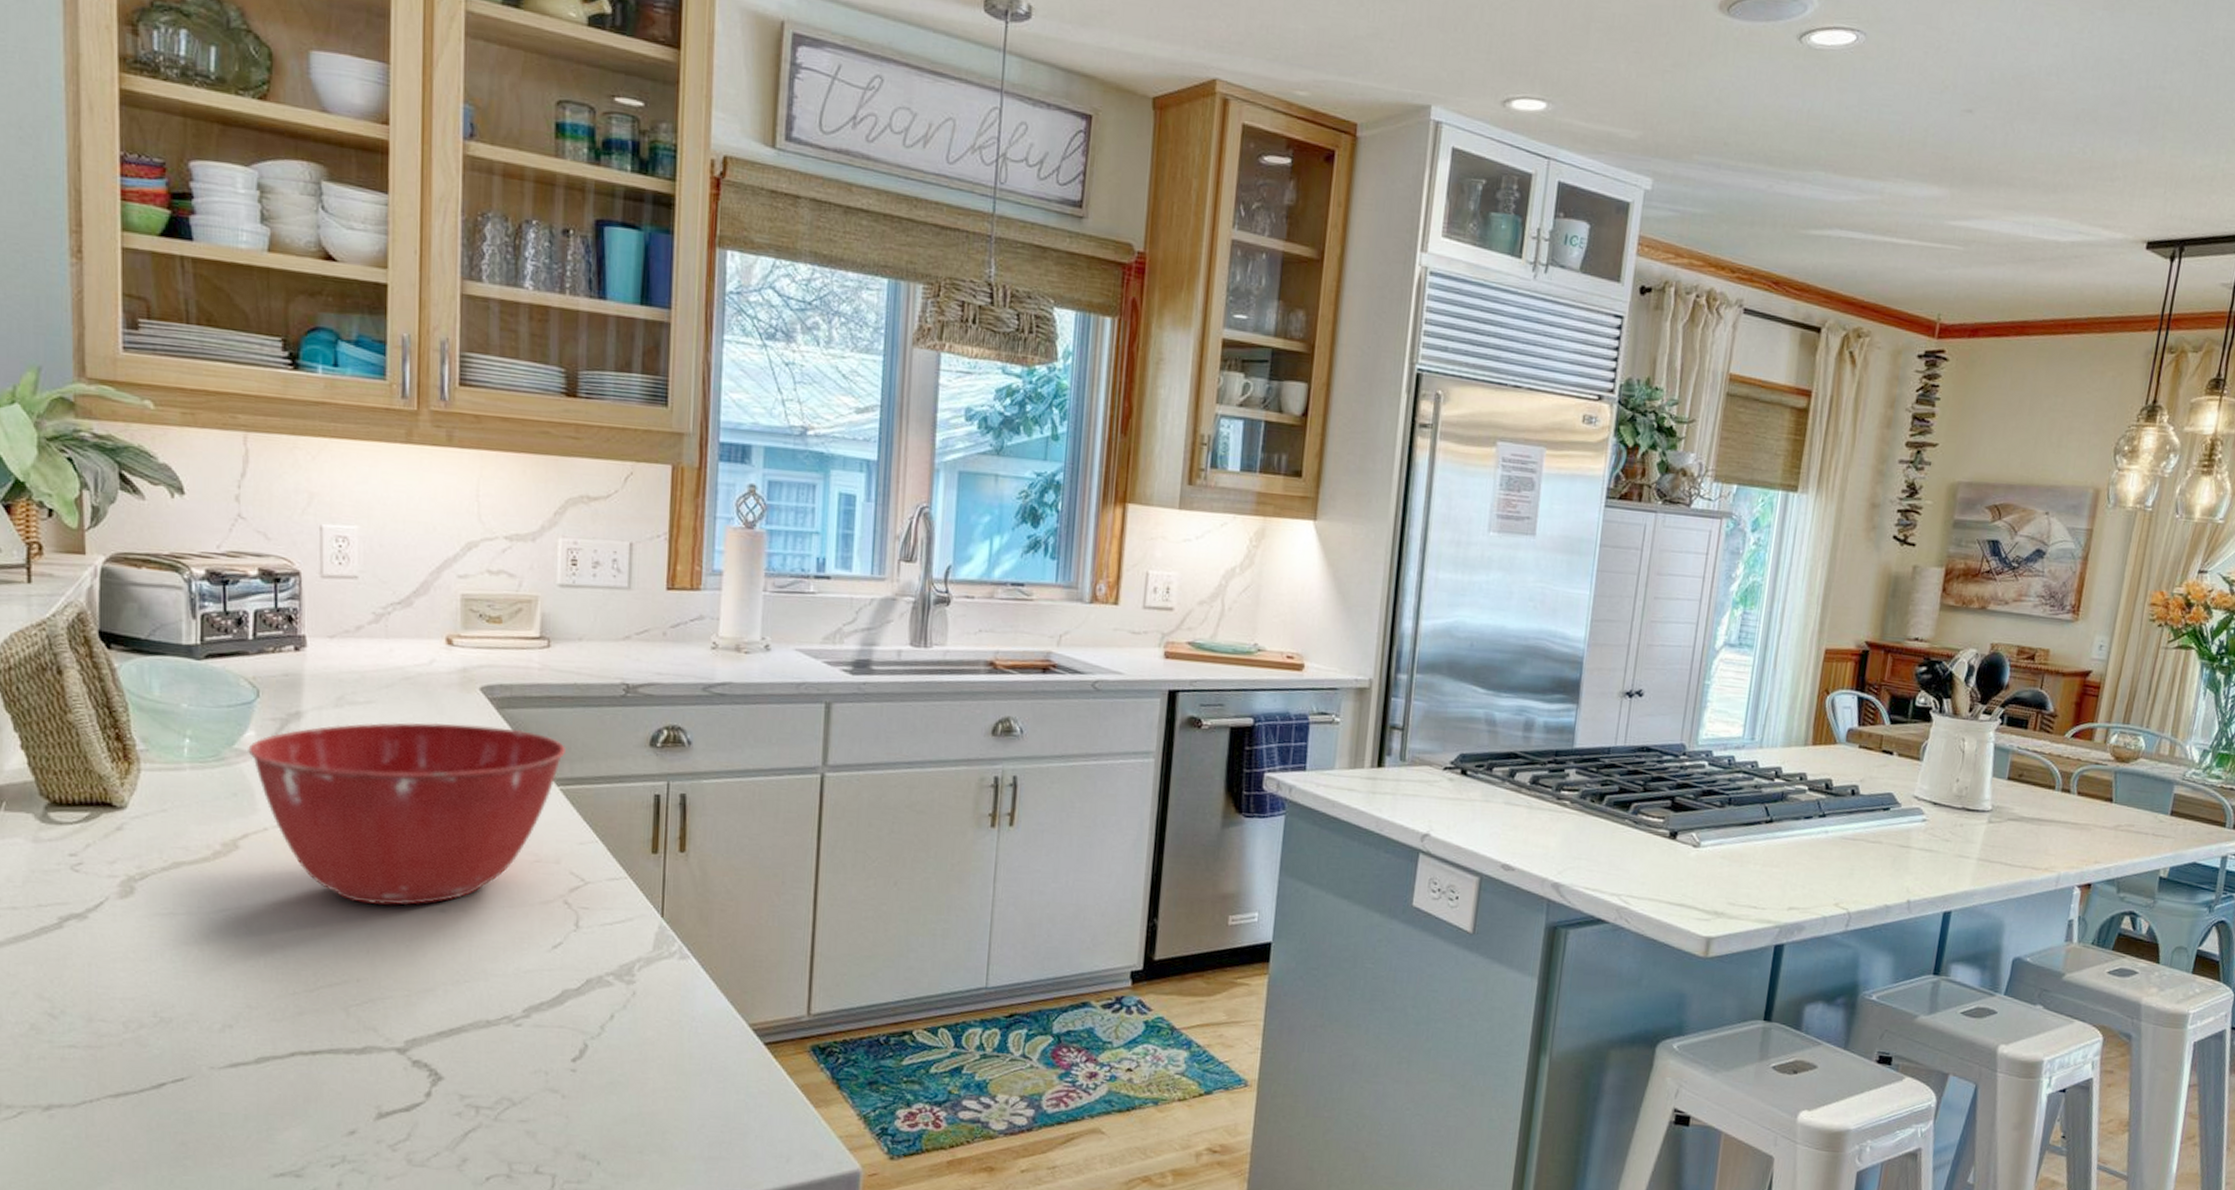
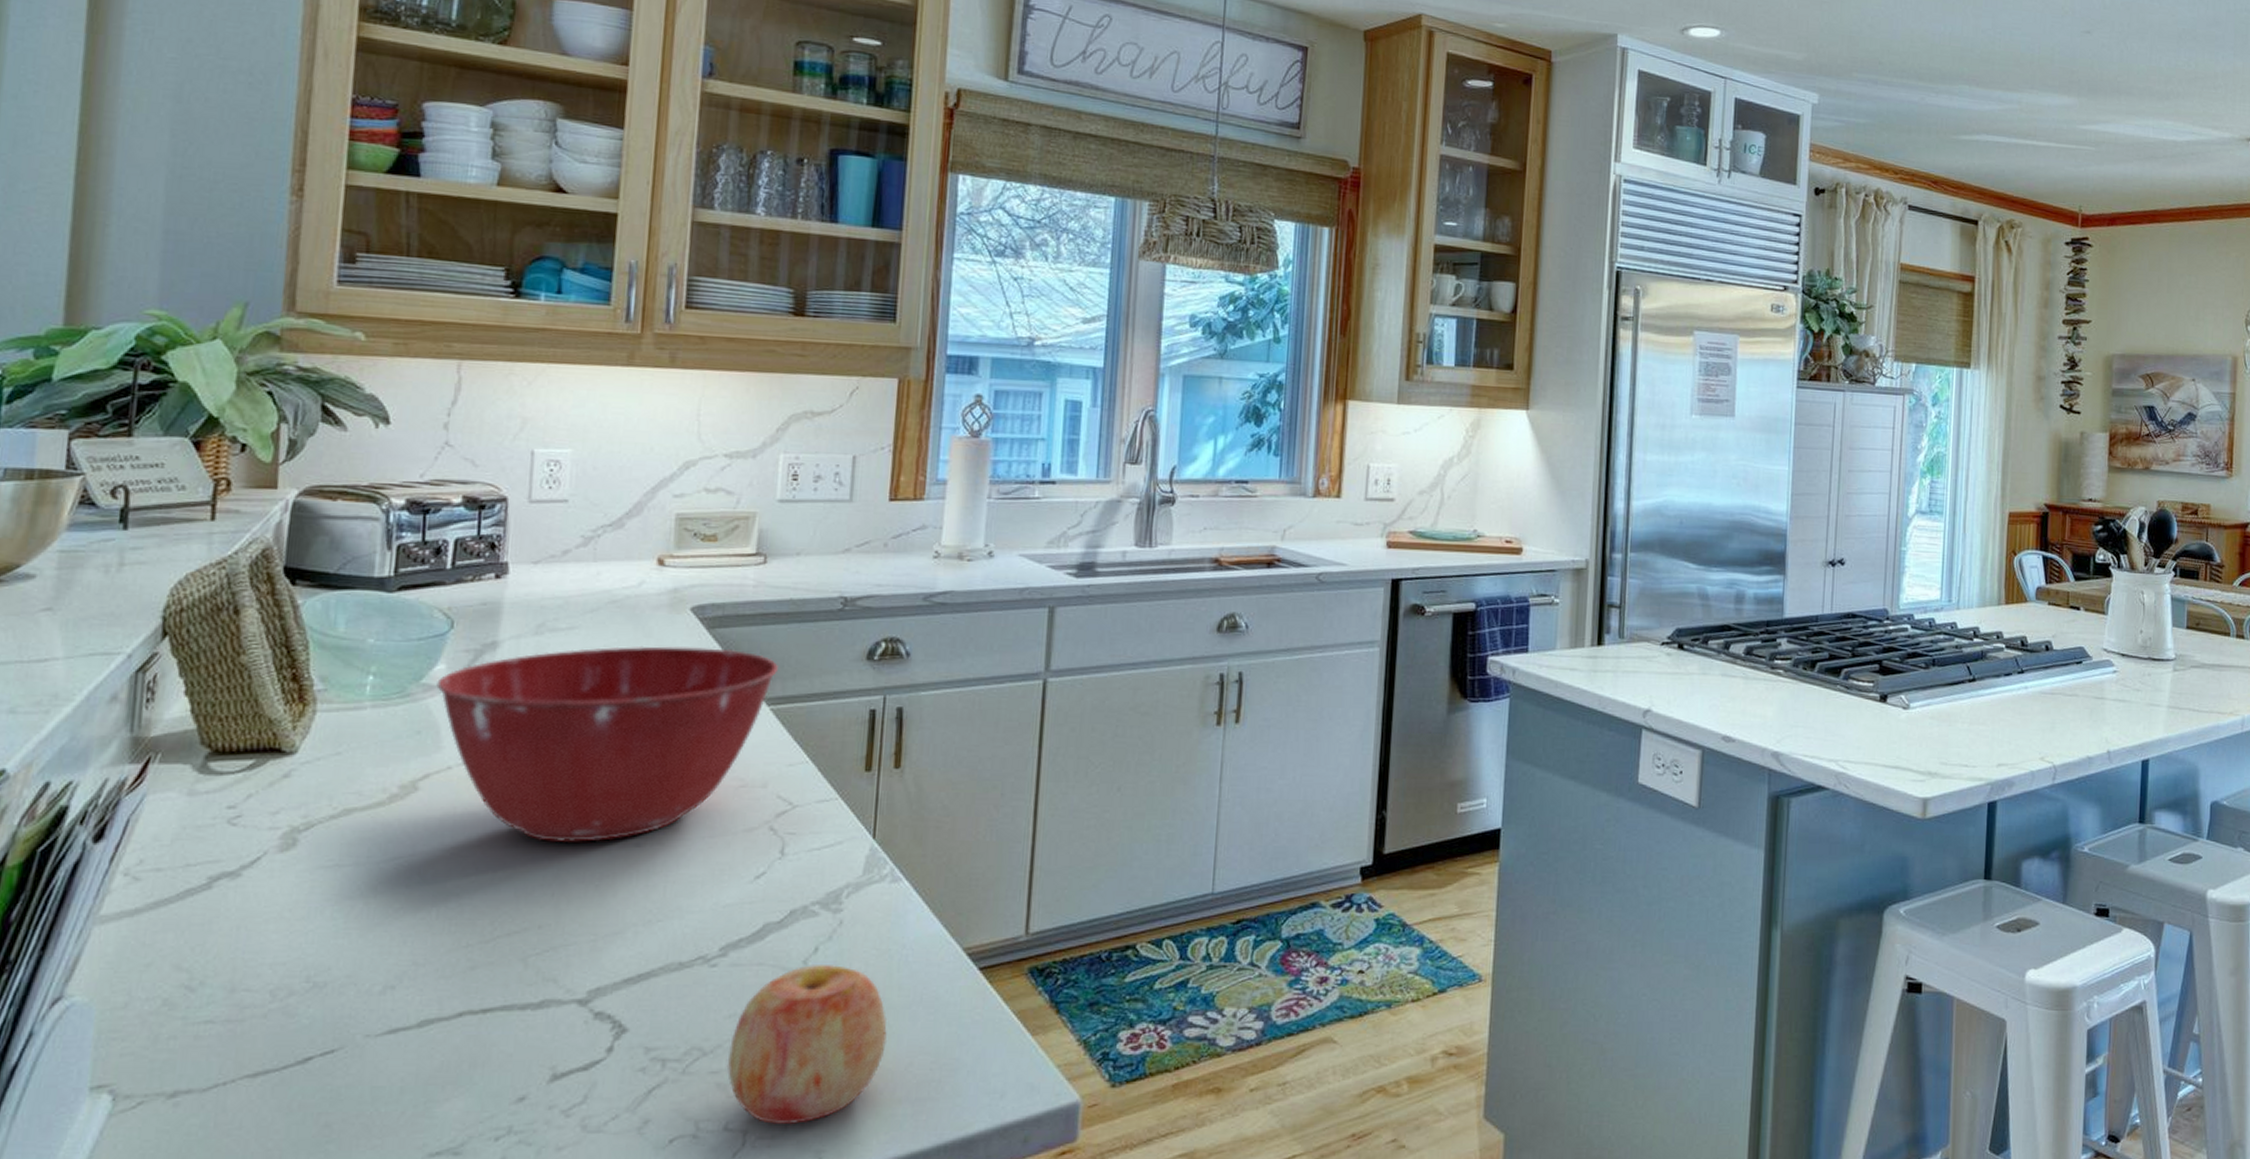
apple: none [534,1030,681,1173] -> present [726,965,888,1125]

